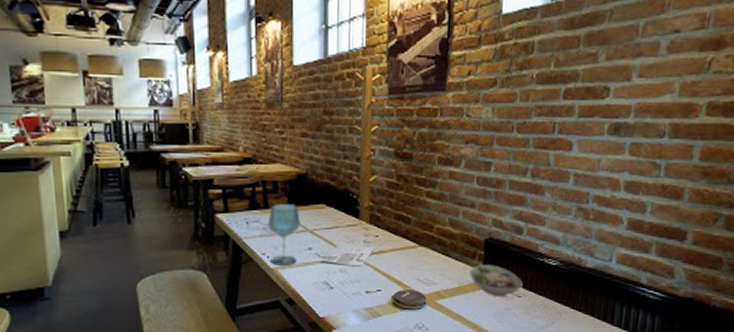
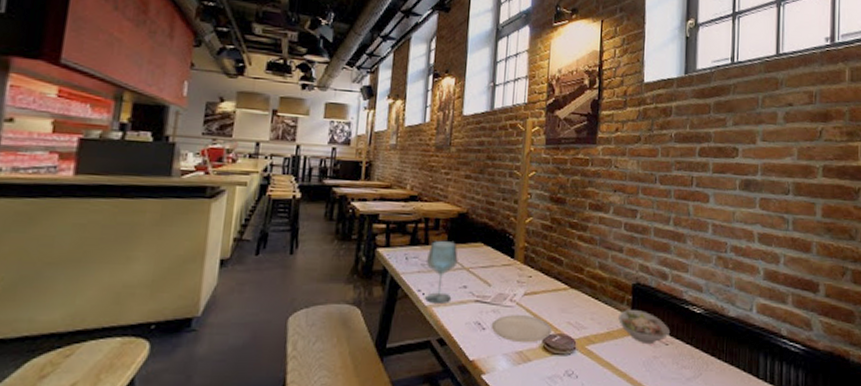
plate: none [339,274,401,300] -> present [491,315,552,343]

